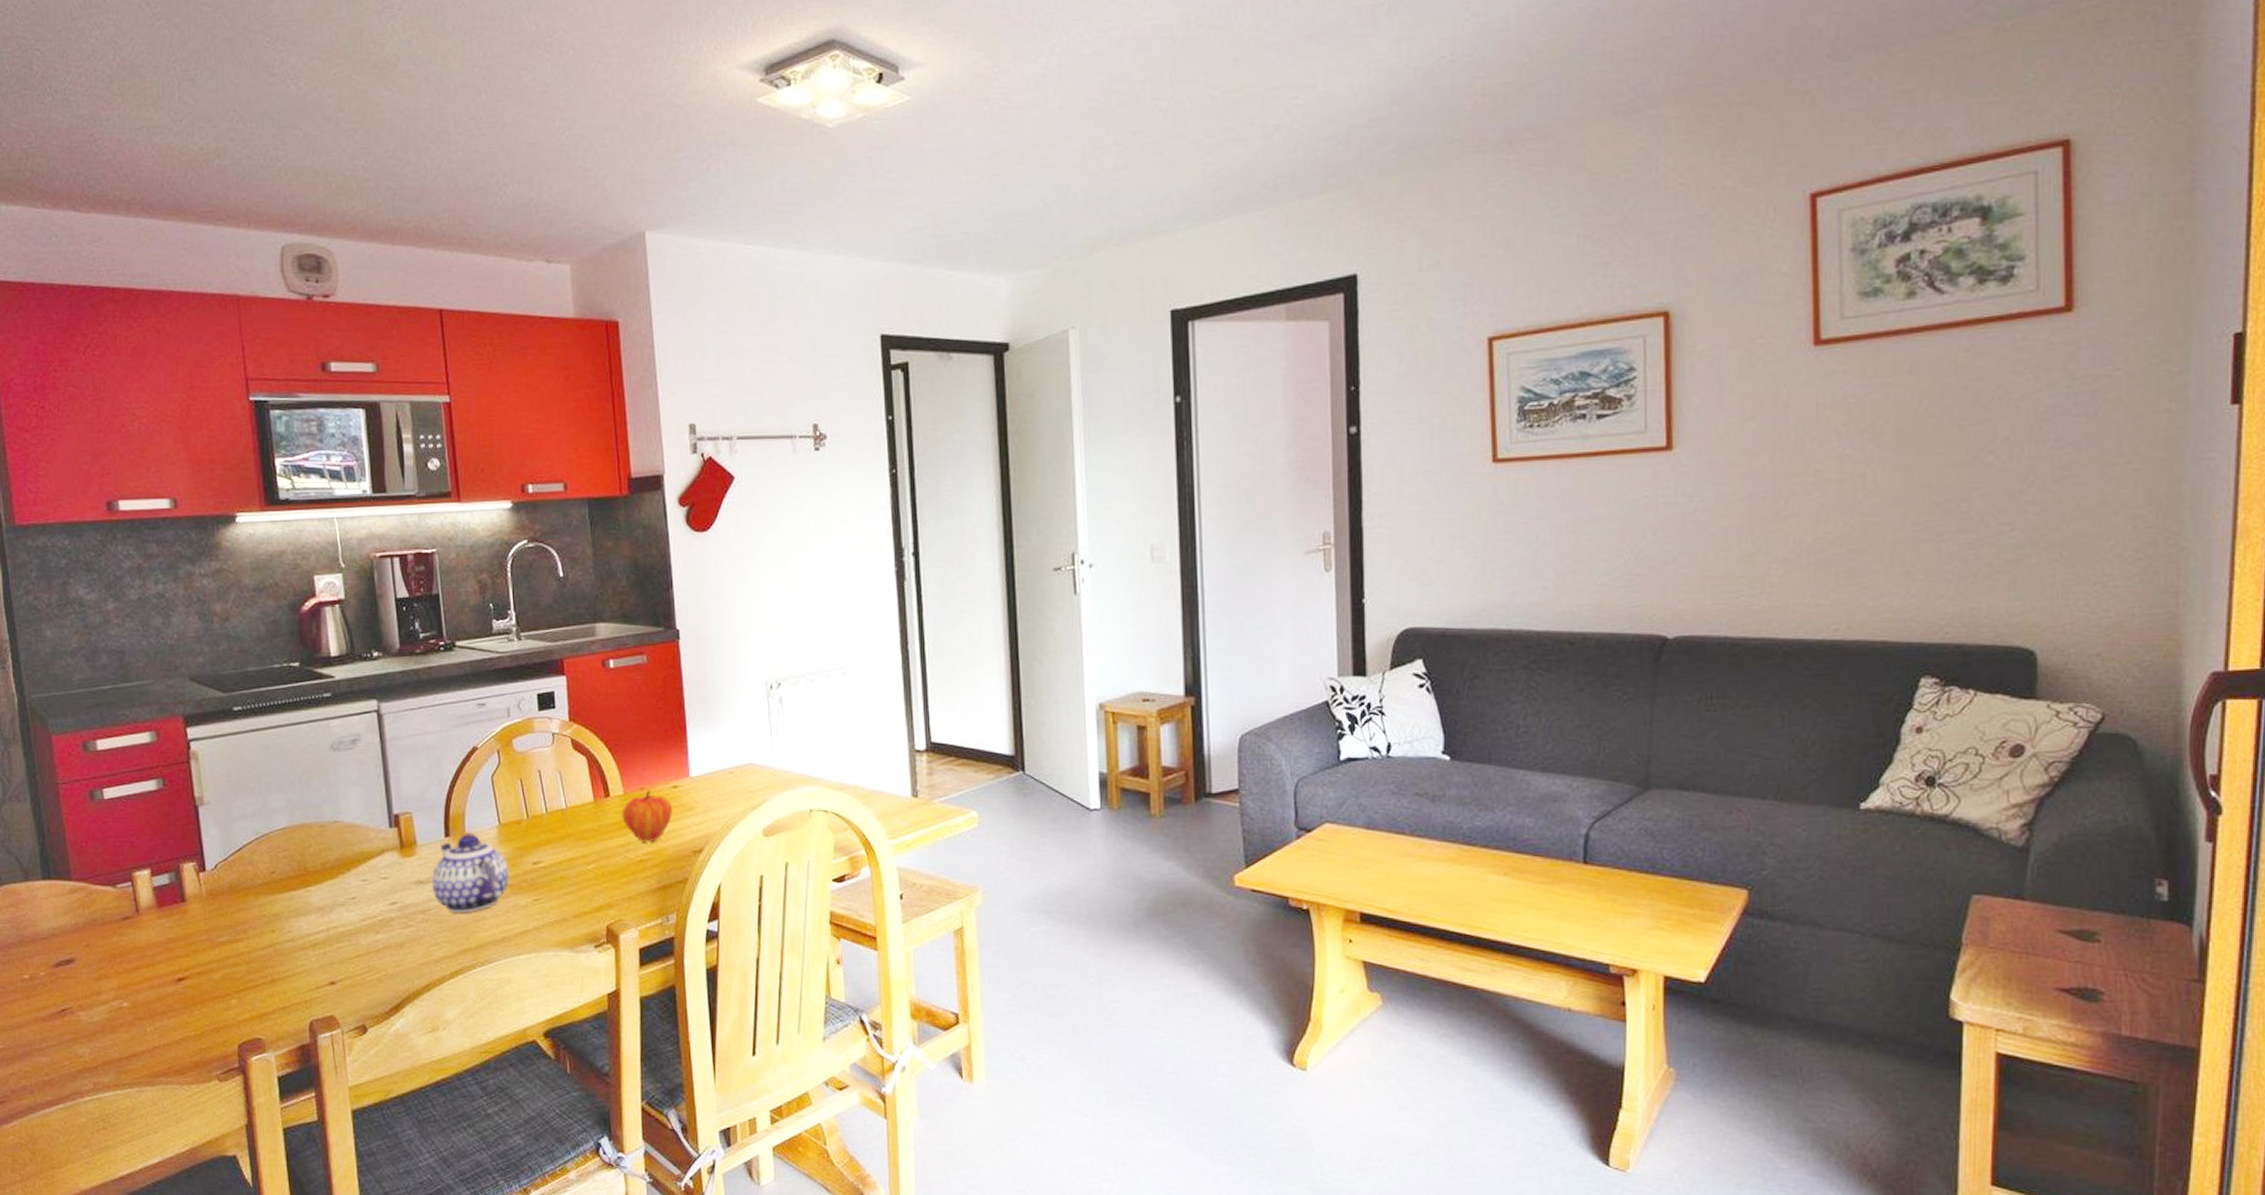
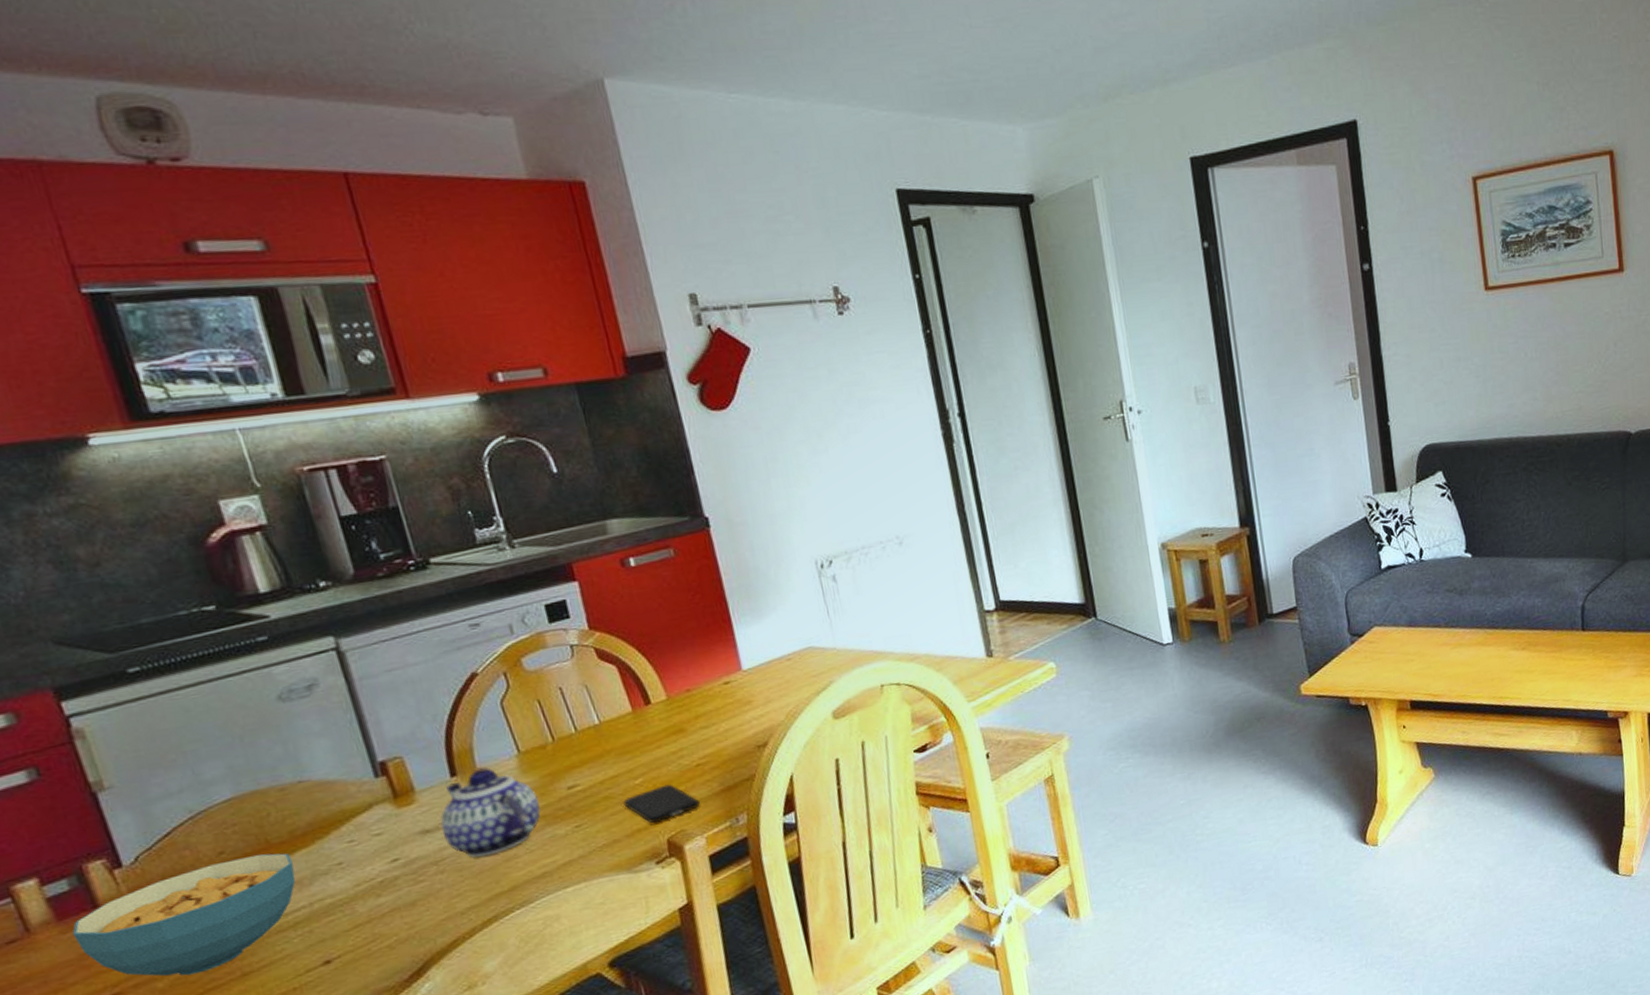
cereal bowl: none [165,878,321,973] -> present [72,853,296,976]
smartphone: none [575,874,639,909] -> present [623,784,701,824]
fruit: present [622,790,673,843] -> none [667,690,728,747]

